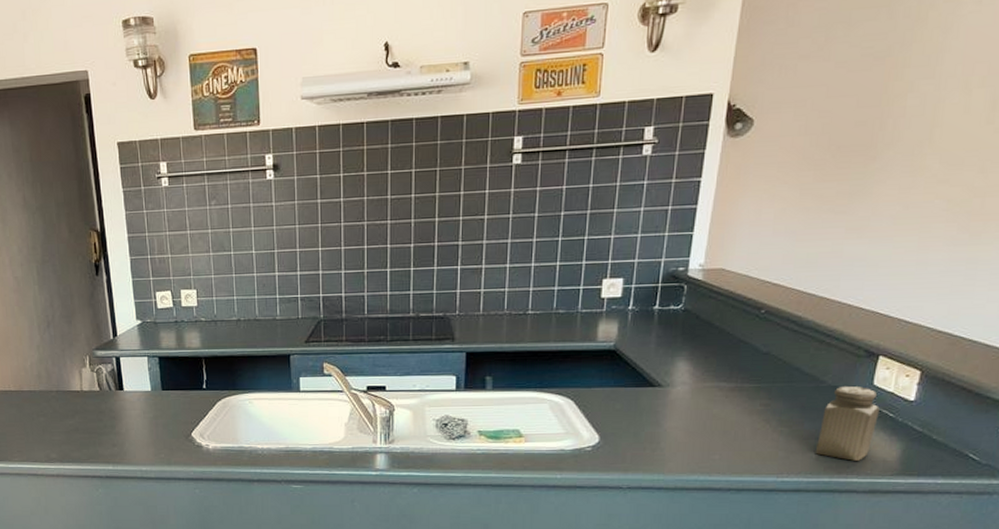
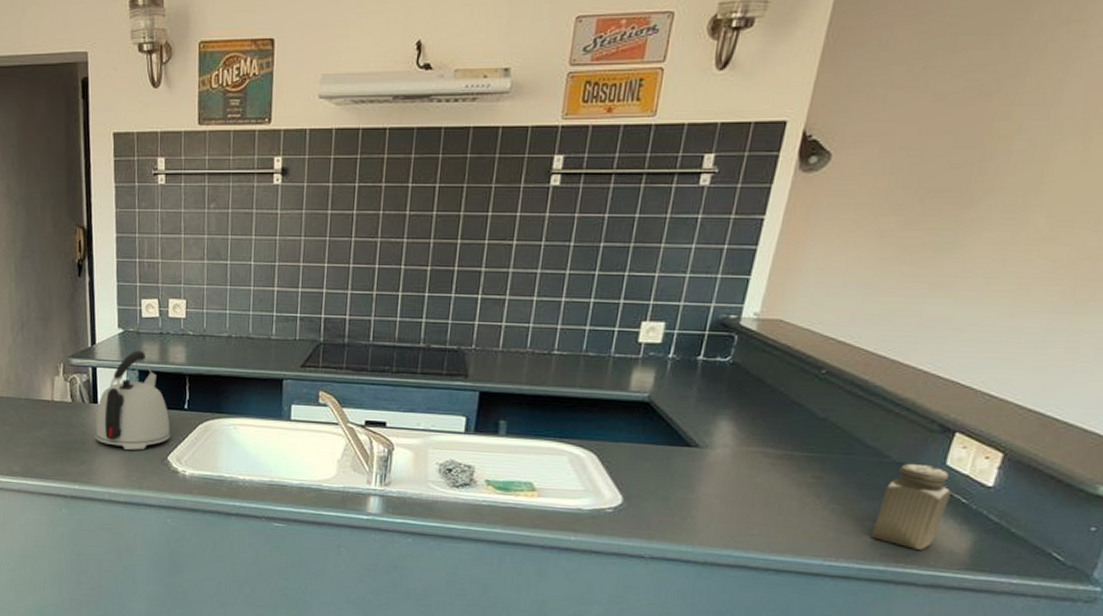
kettle: none [122,339,192,430] -> present [95,350,170,450]

